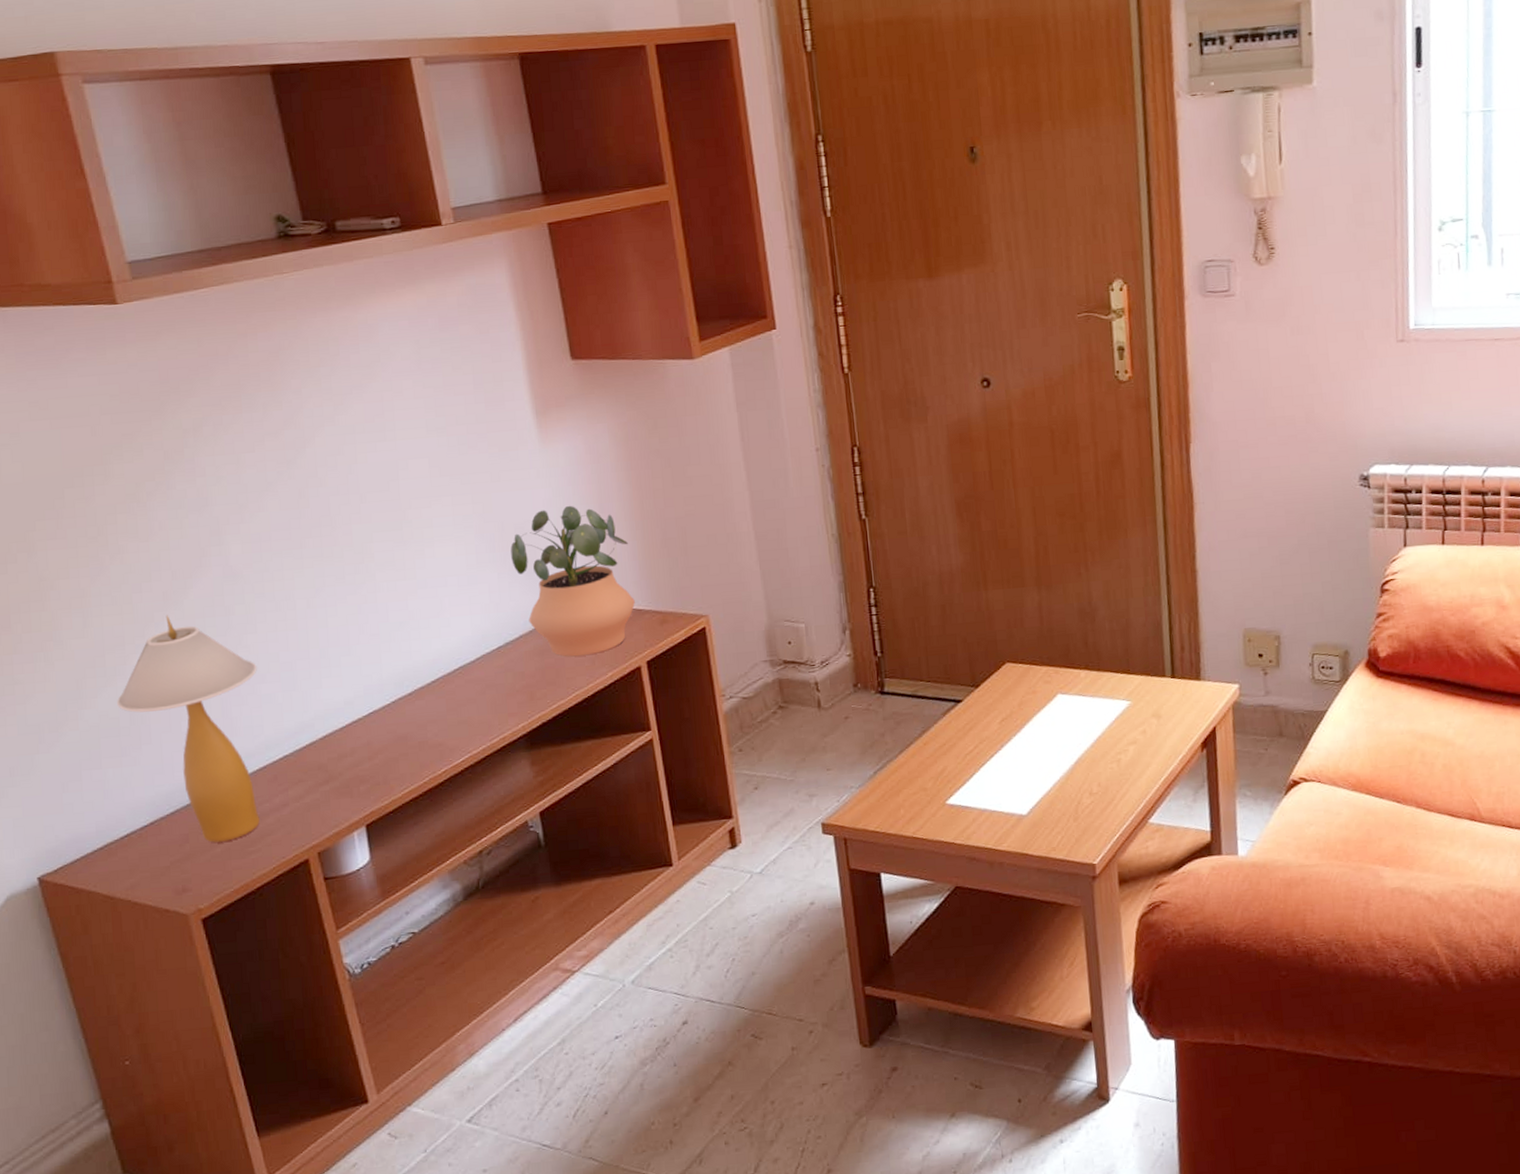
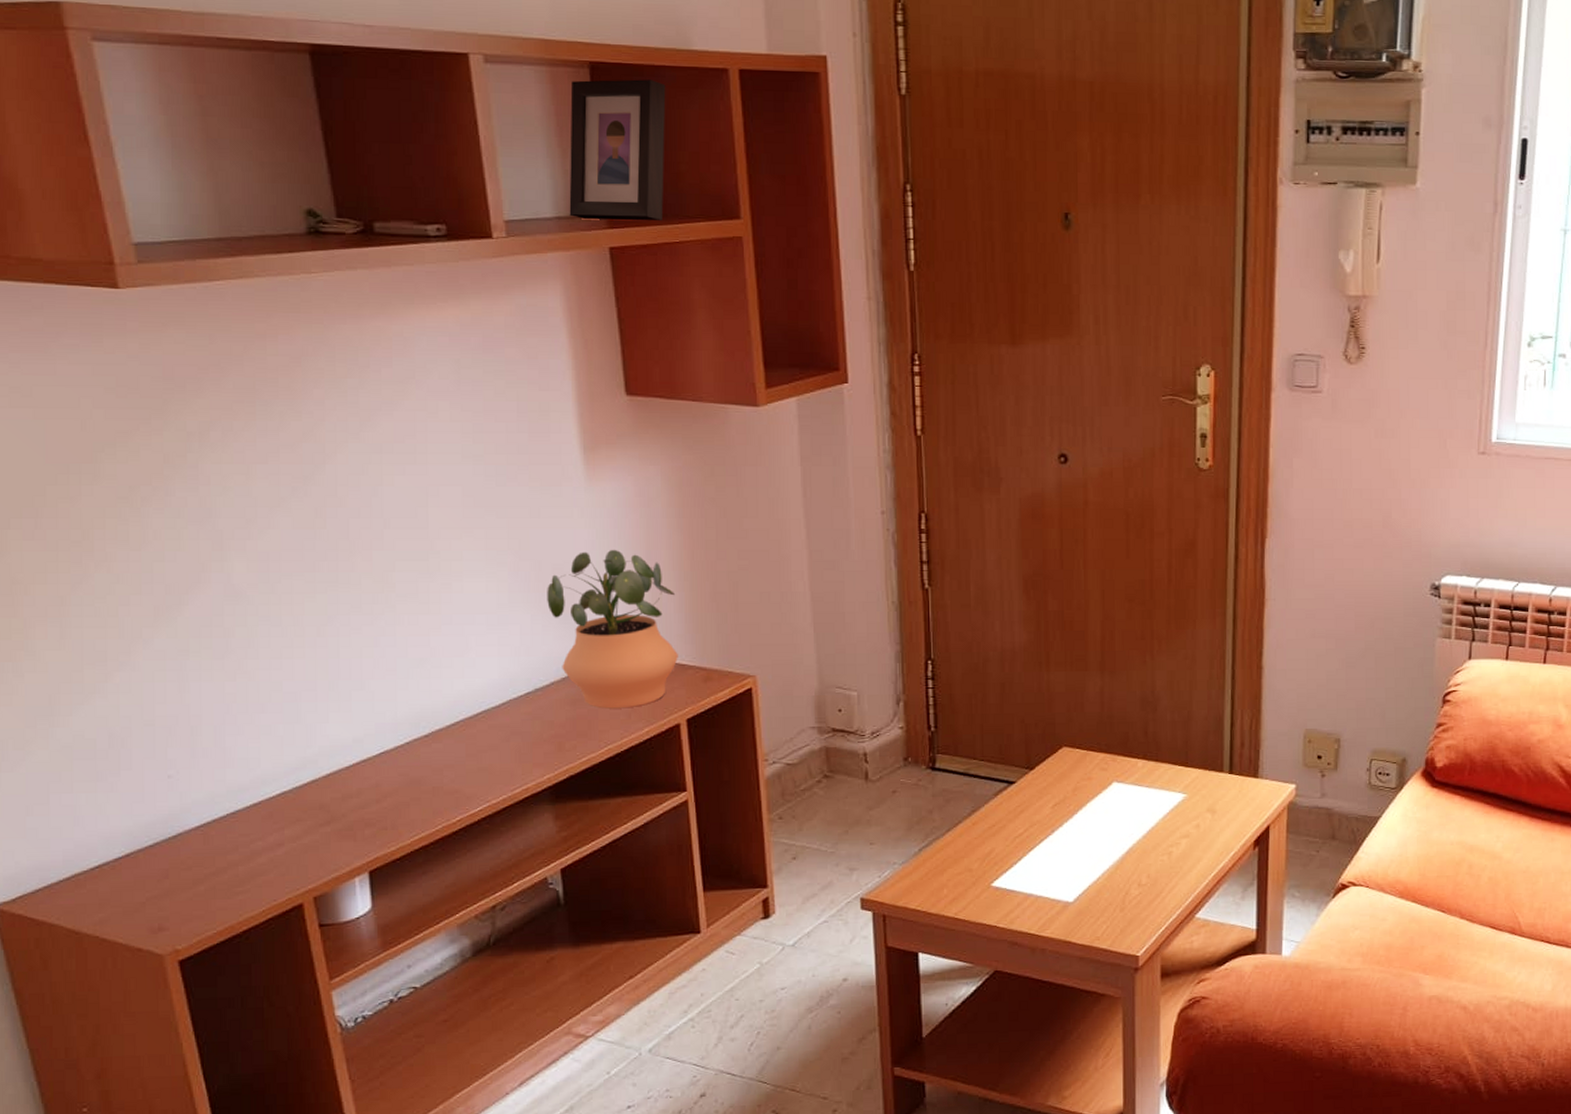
table lamp: present [117,615,260,843] -> none [95,632,257,880]
picture frame: none [504,63,595,199] -> present [569,79,666,220]

